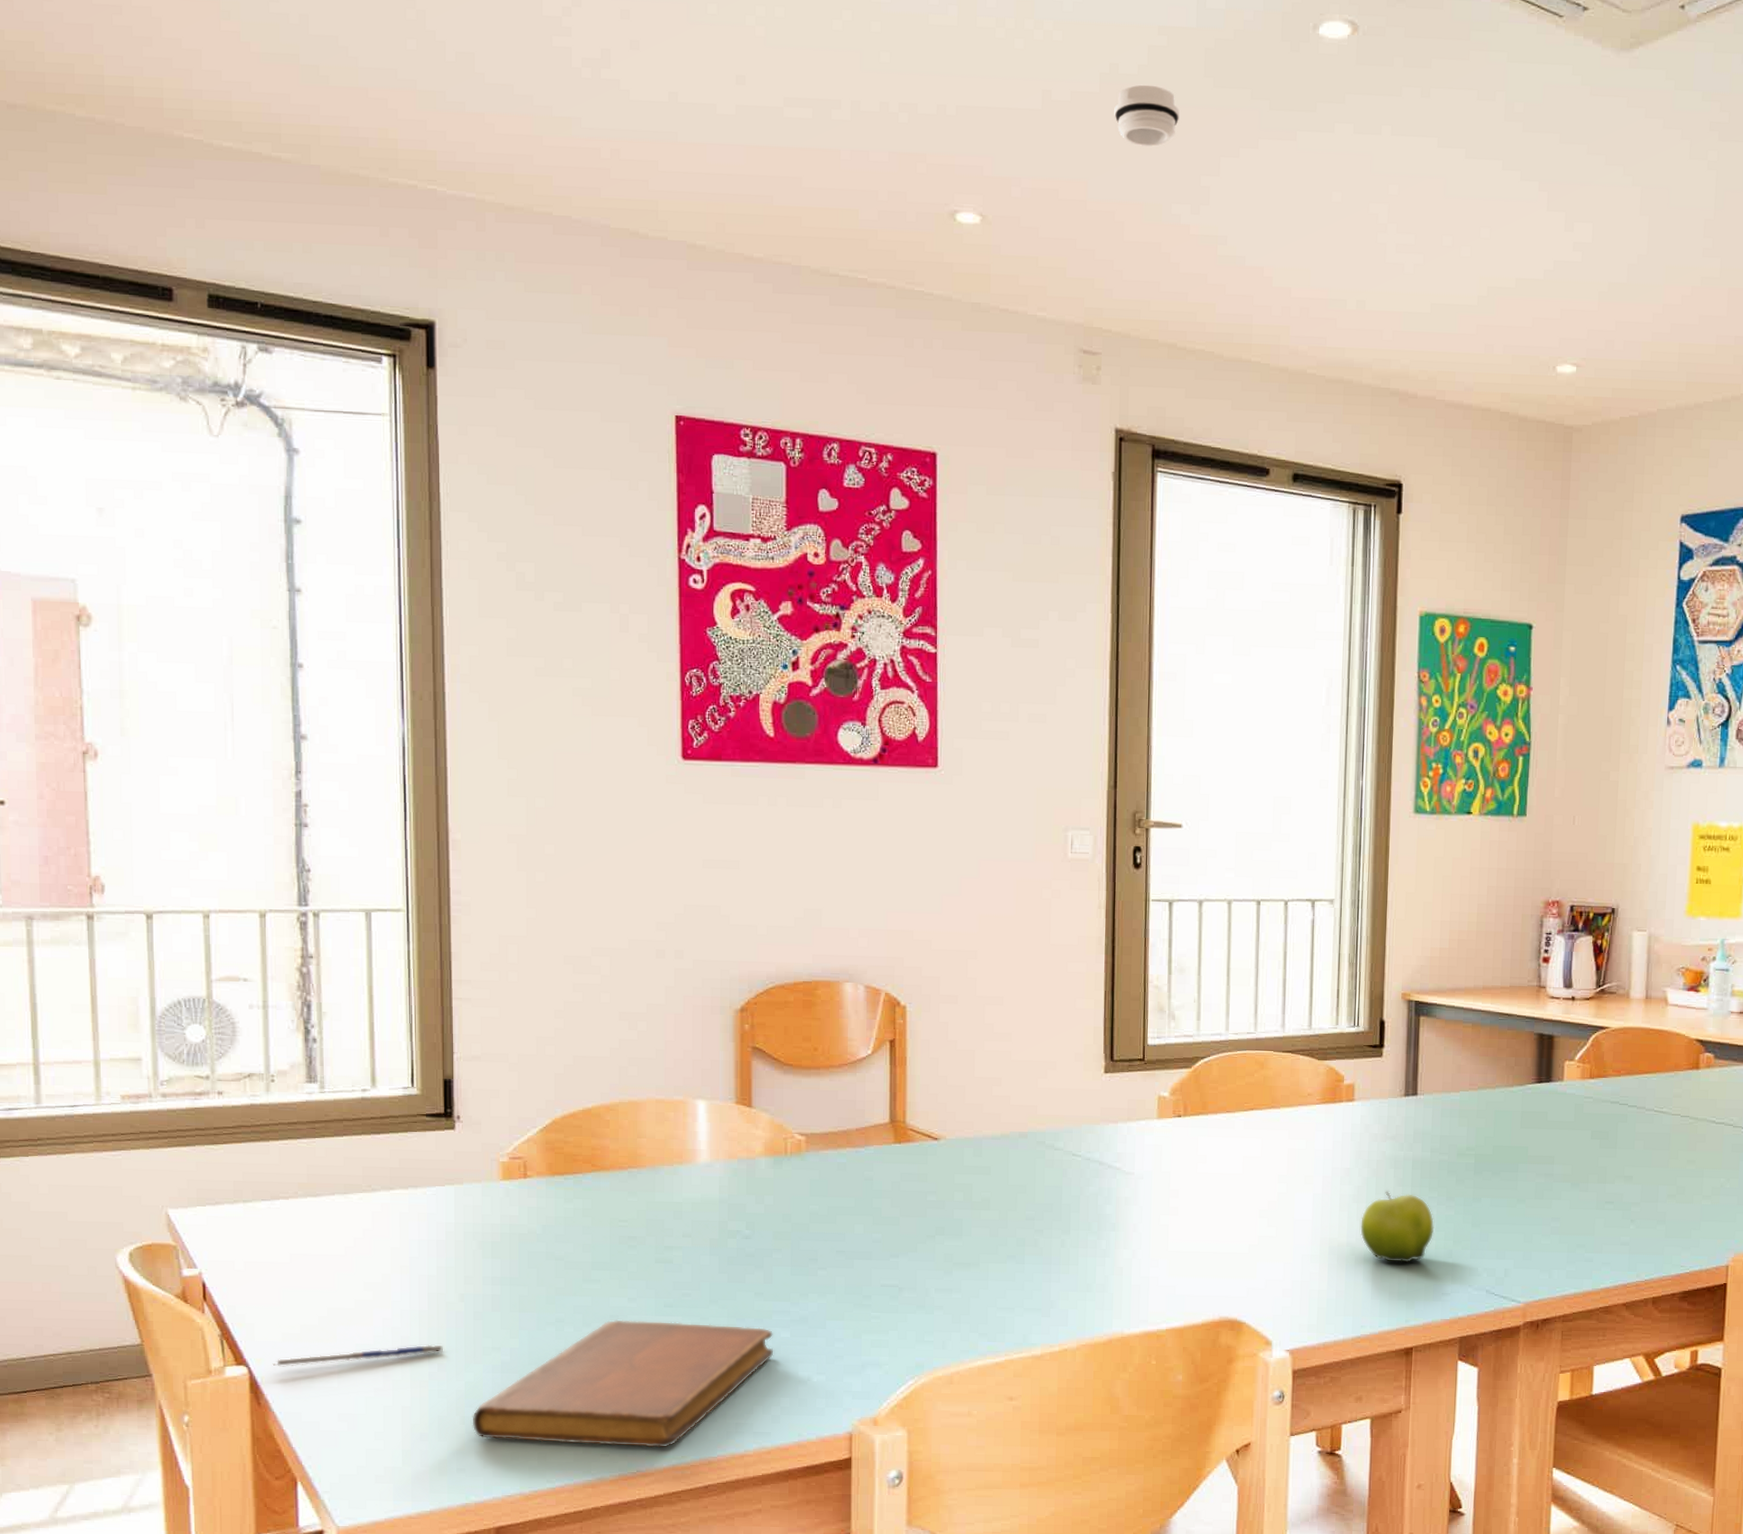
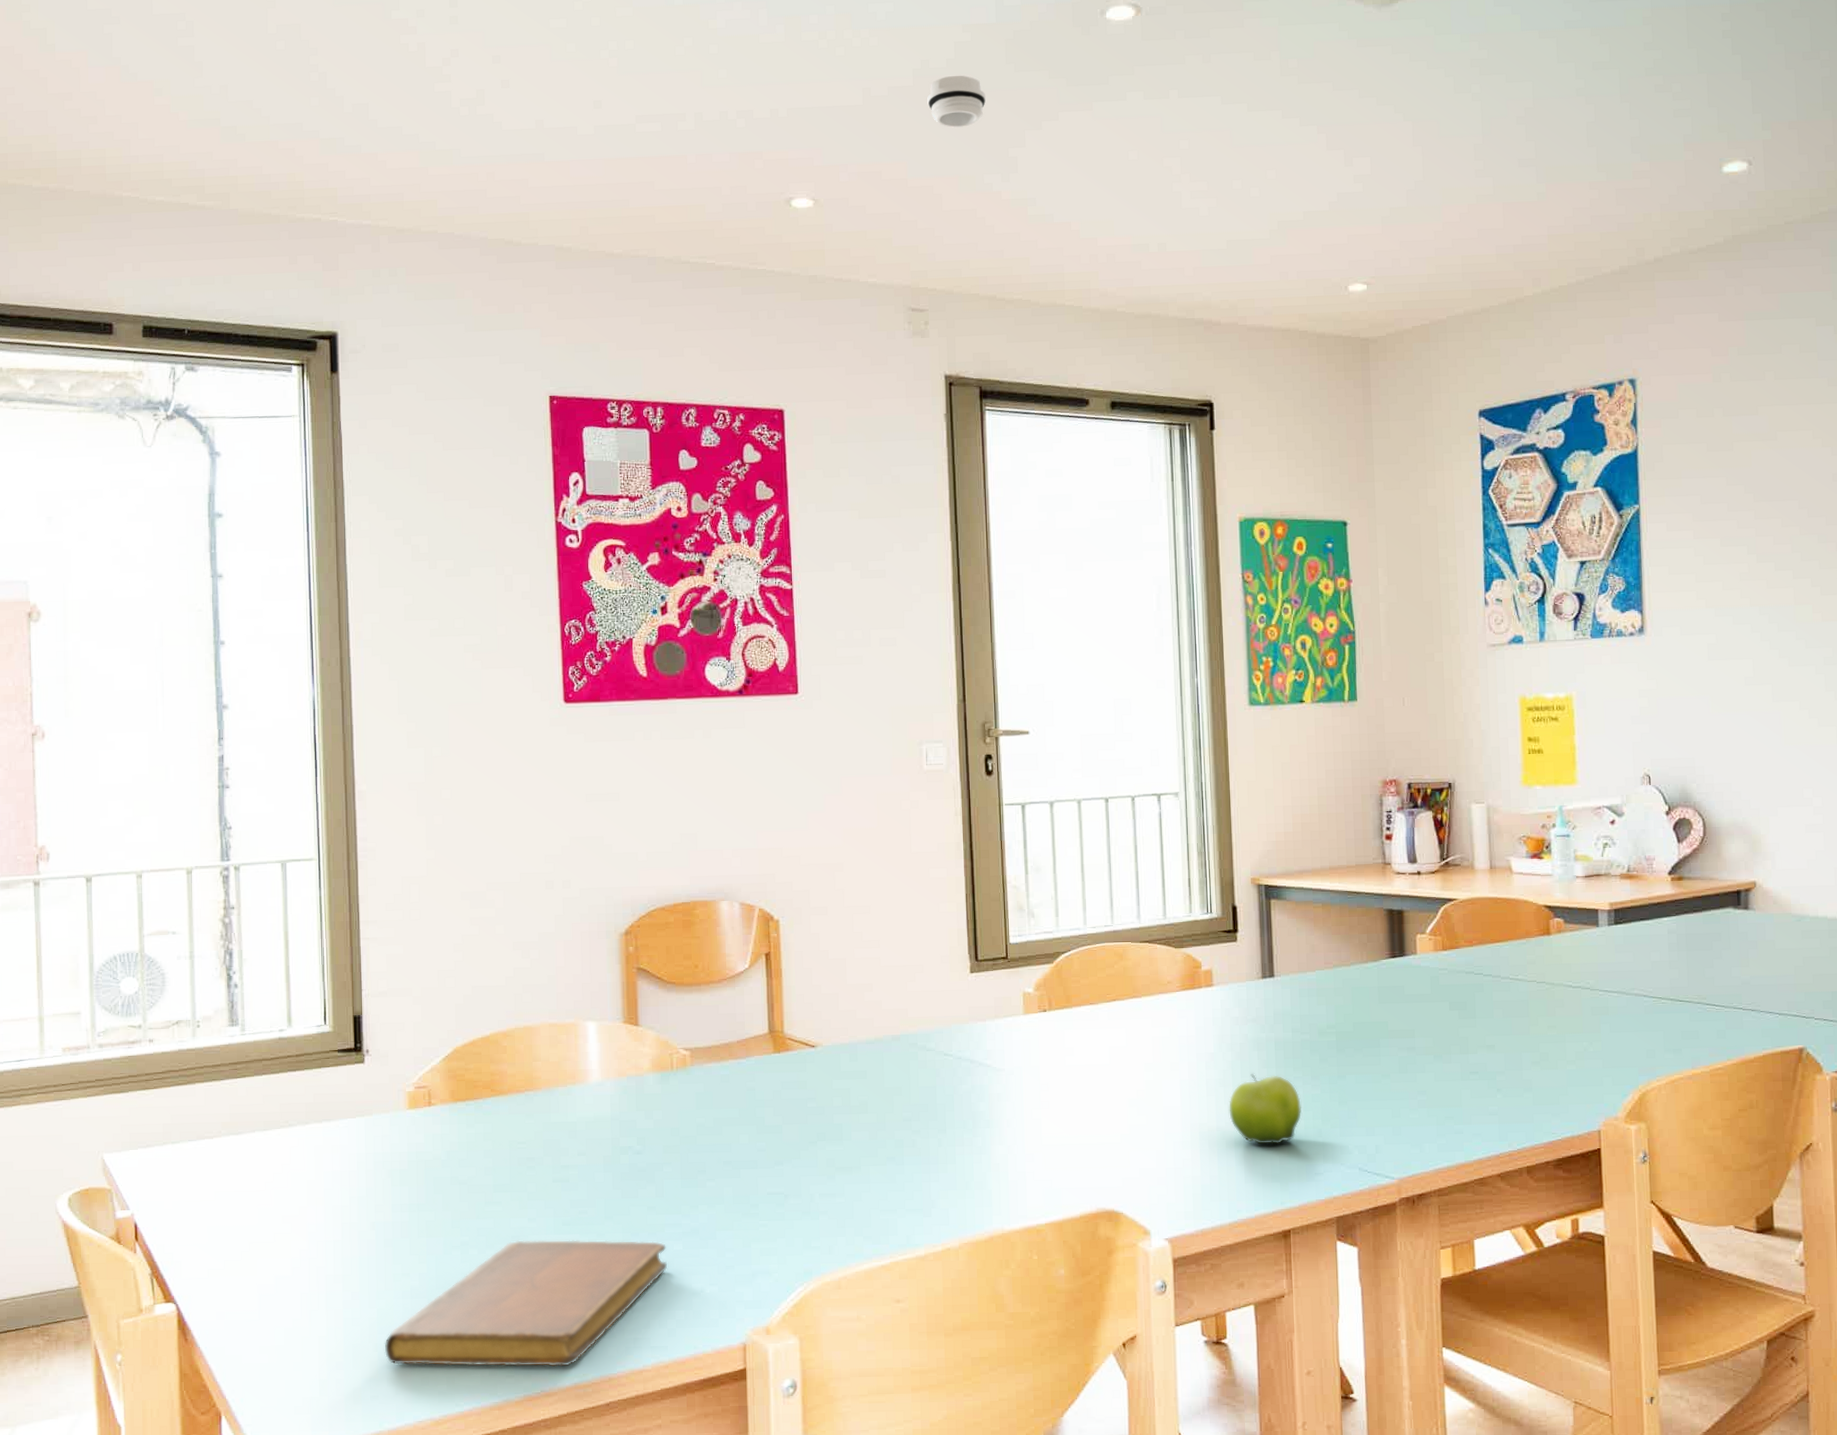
pen: present [272,1344,443,1367] -> none [198,1273,356,1302]

